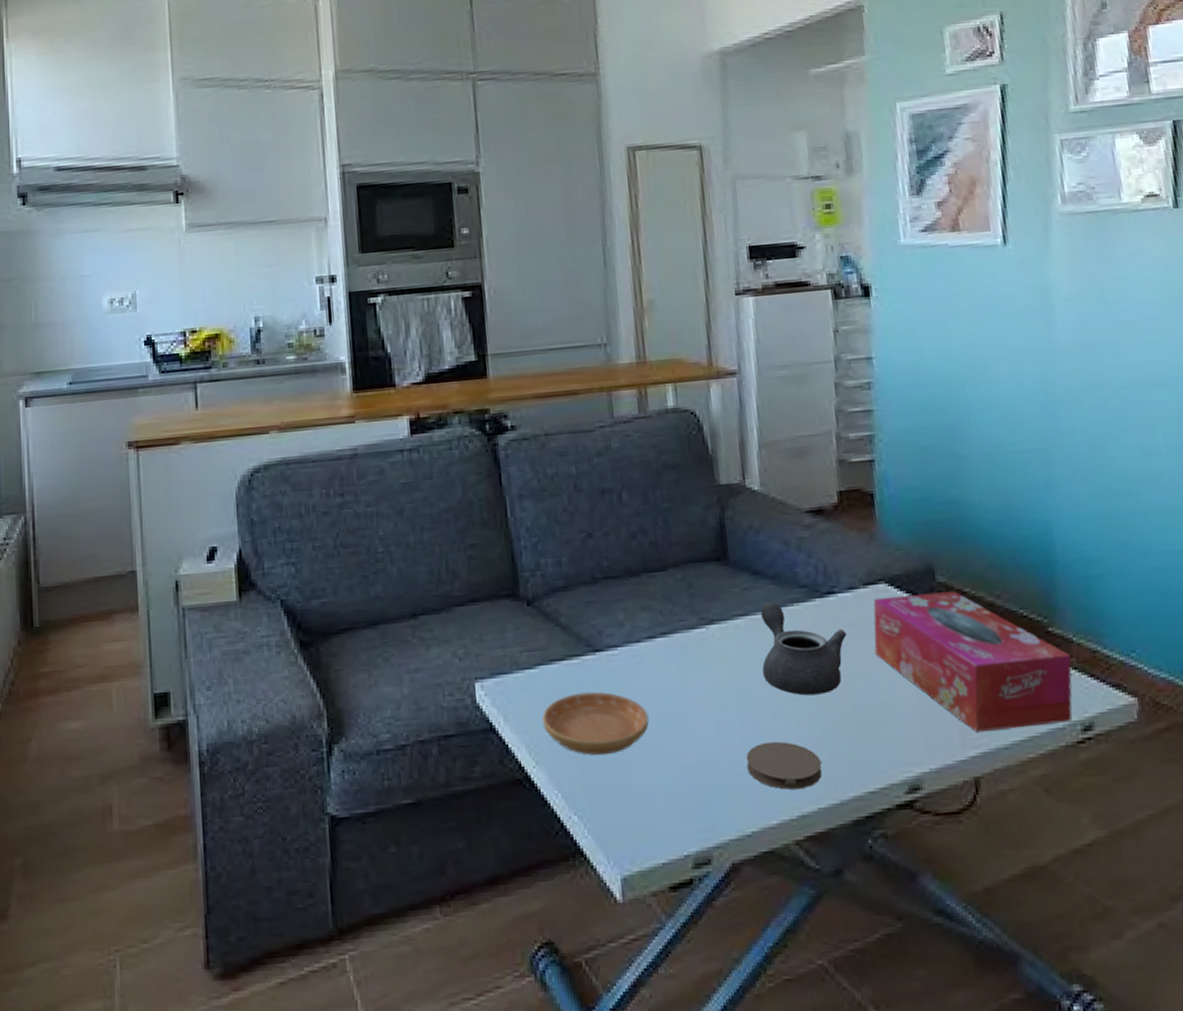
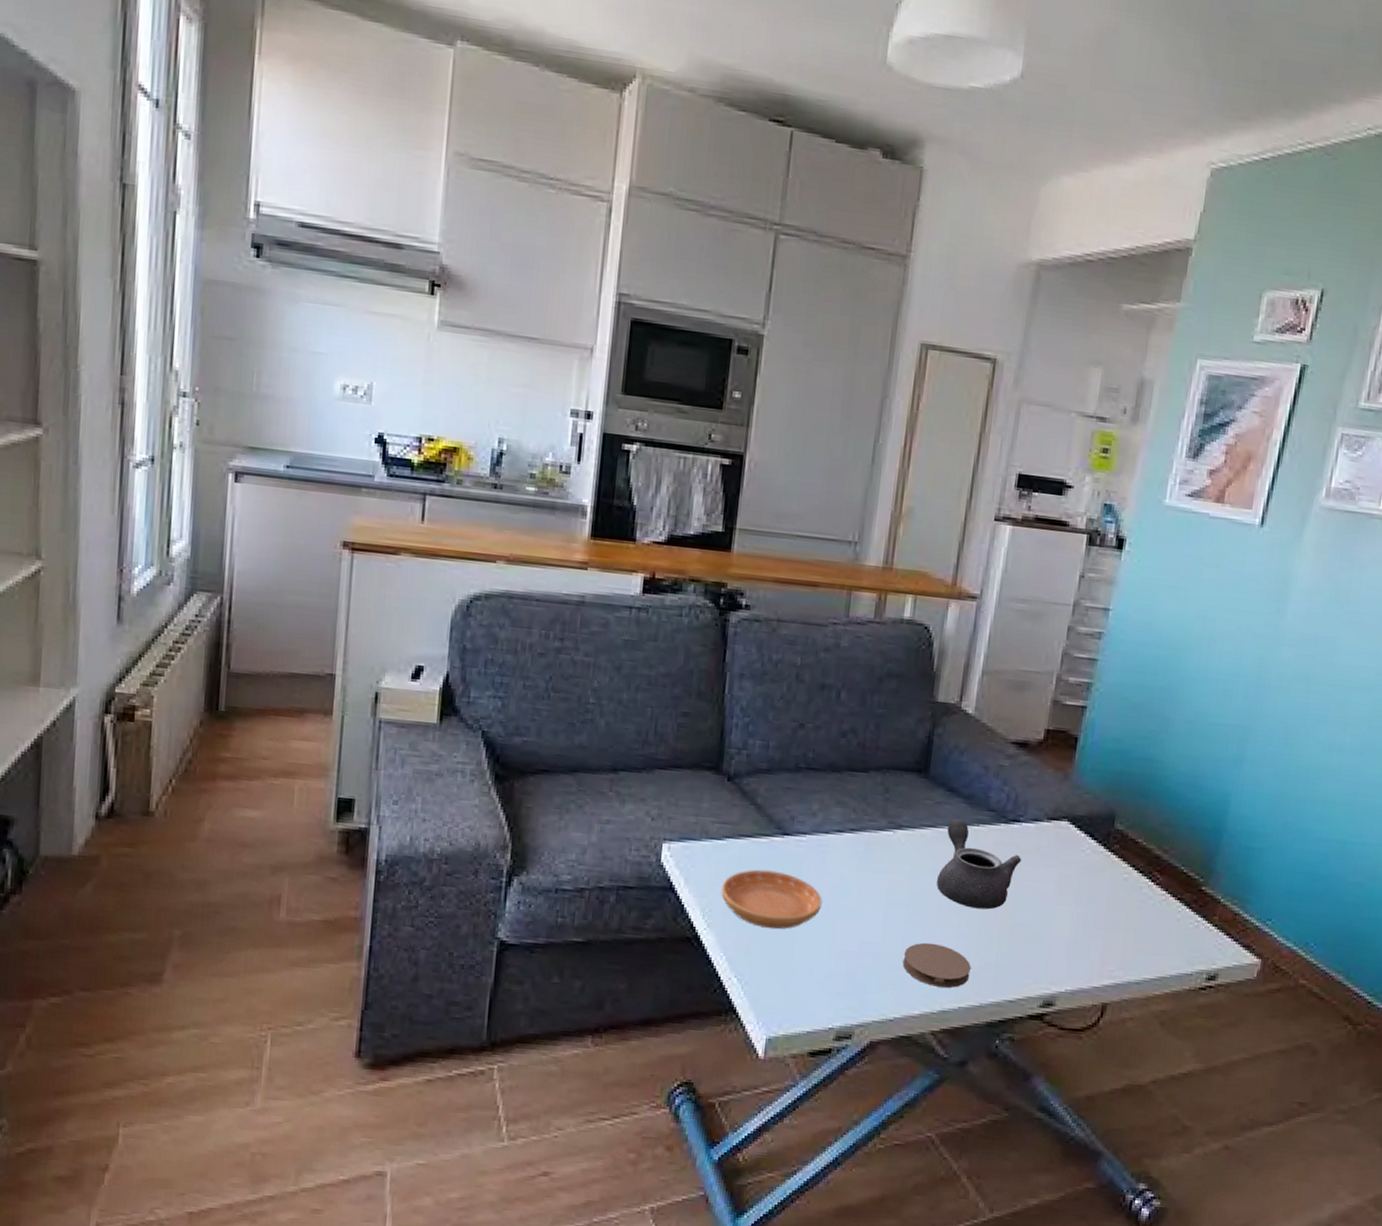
tissue box: present [873,591,1072,733] -> none [1043,833,1215,971]

